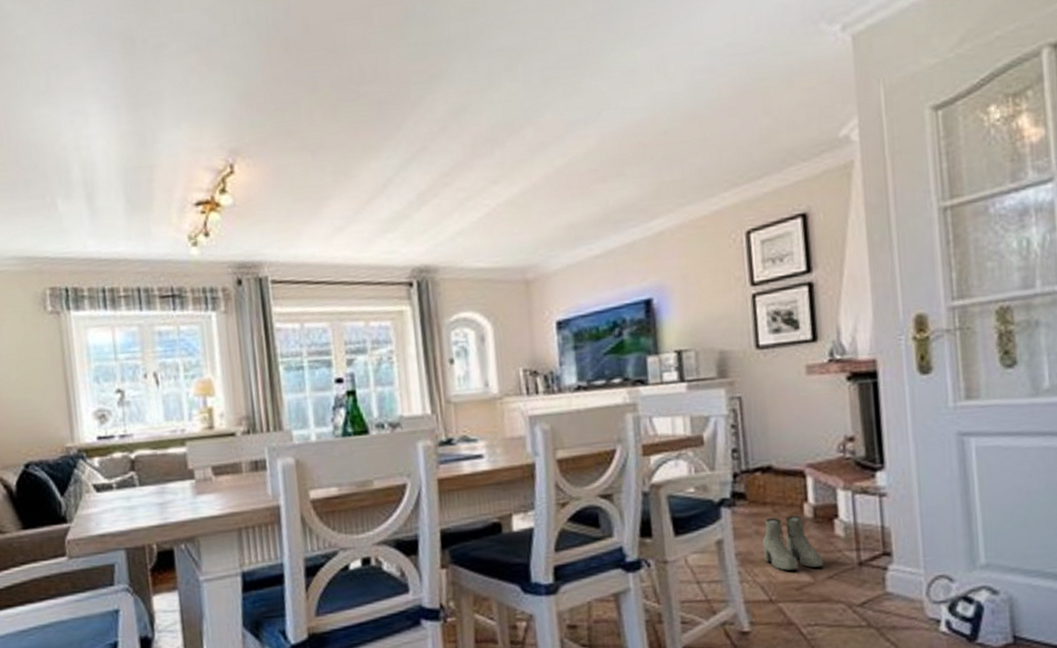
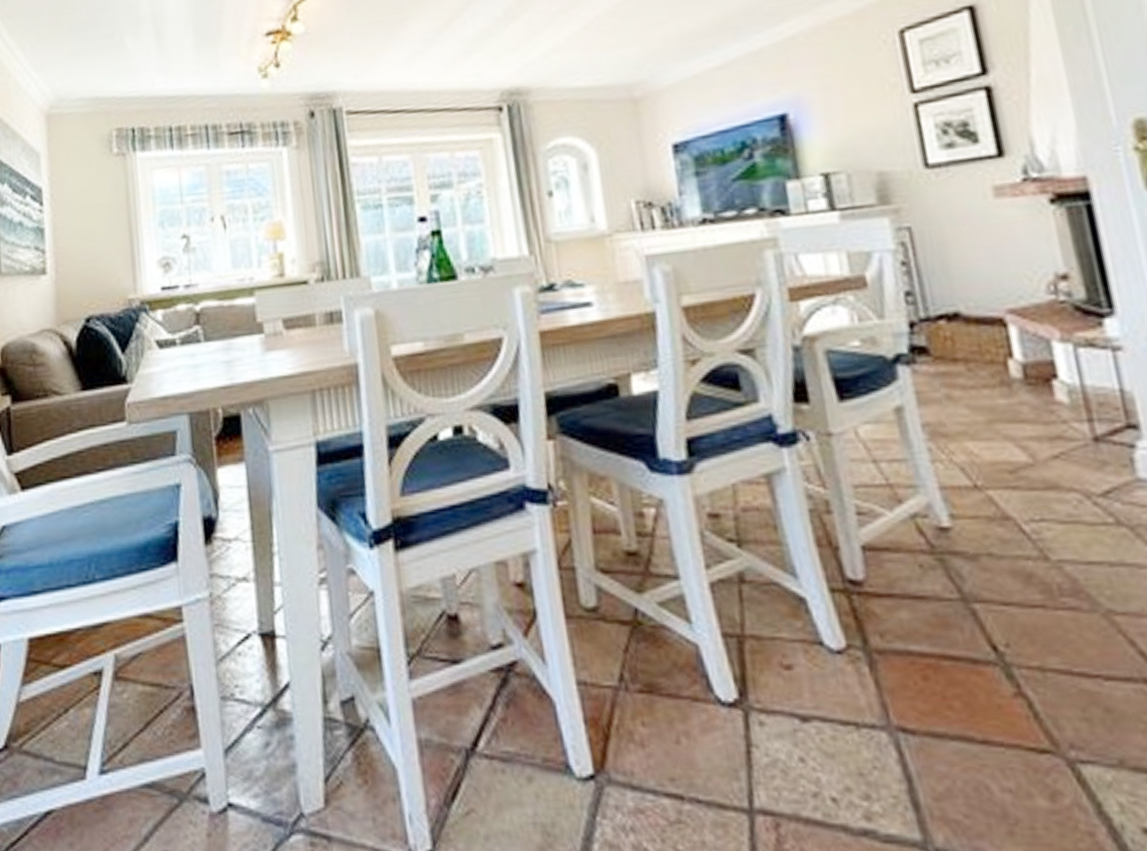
boots: present [762,515,823,571] -> none [956,375,1044,447]

